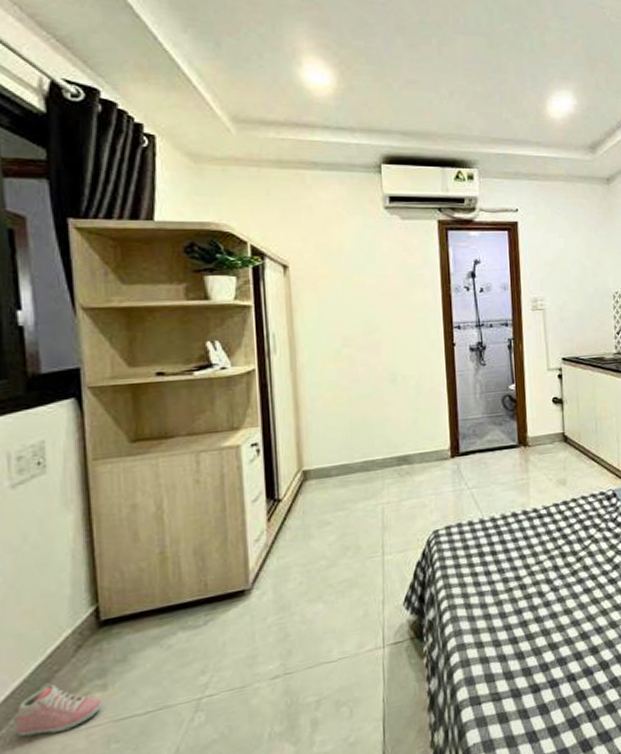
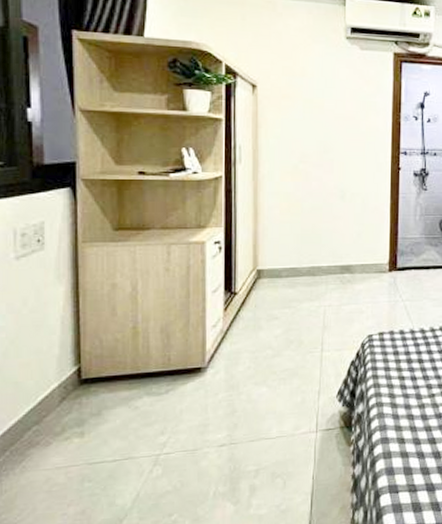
sneaker: present [16,684,103,738] -> none [11,426,80,467]

